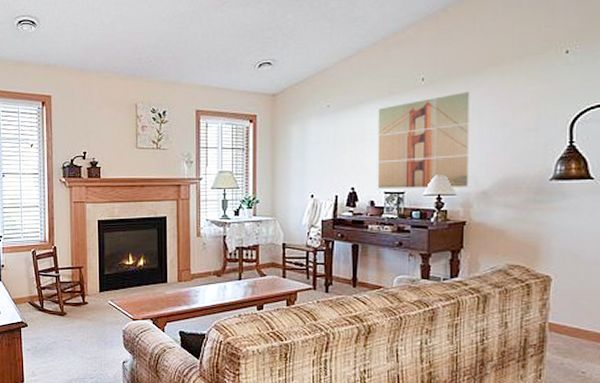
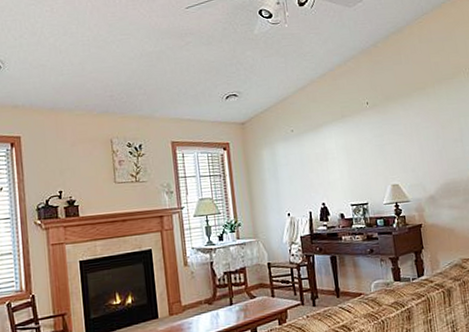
wall art: present [377,91,470,188] -> none [335,111,418,202]

